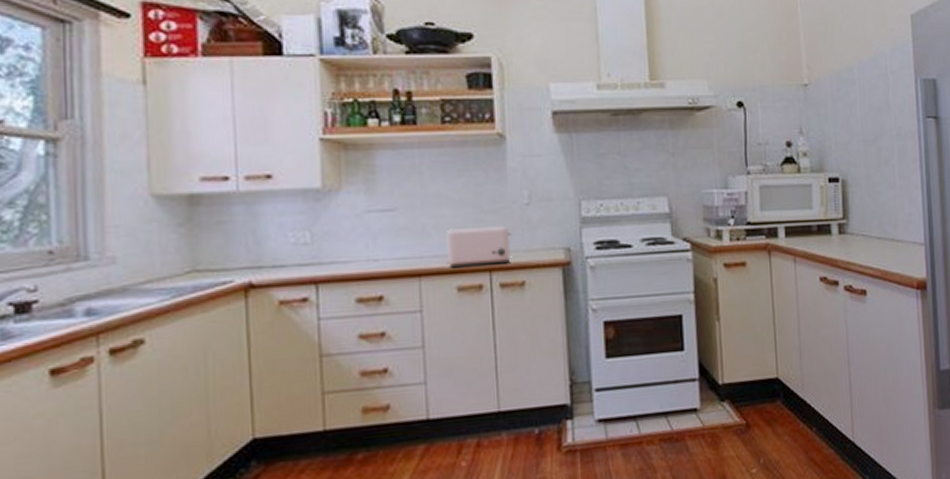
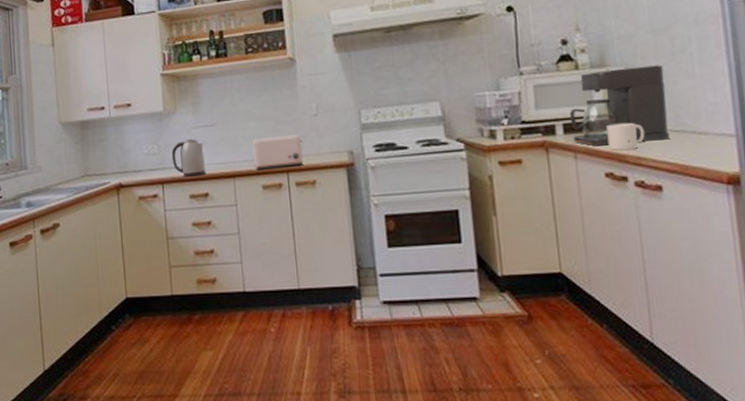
kettle: none [331,226,382,275] -> present [171,139,207,177]
coffee maker: none [791,174,875,250] -> present [569,65,670,146]
mug: none [822,228,854,256] -> present [606,122,645,151]

